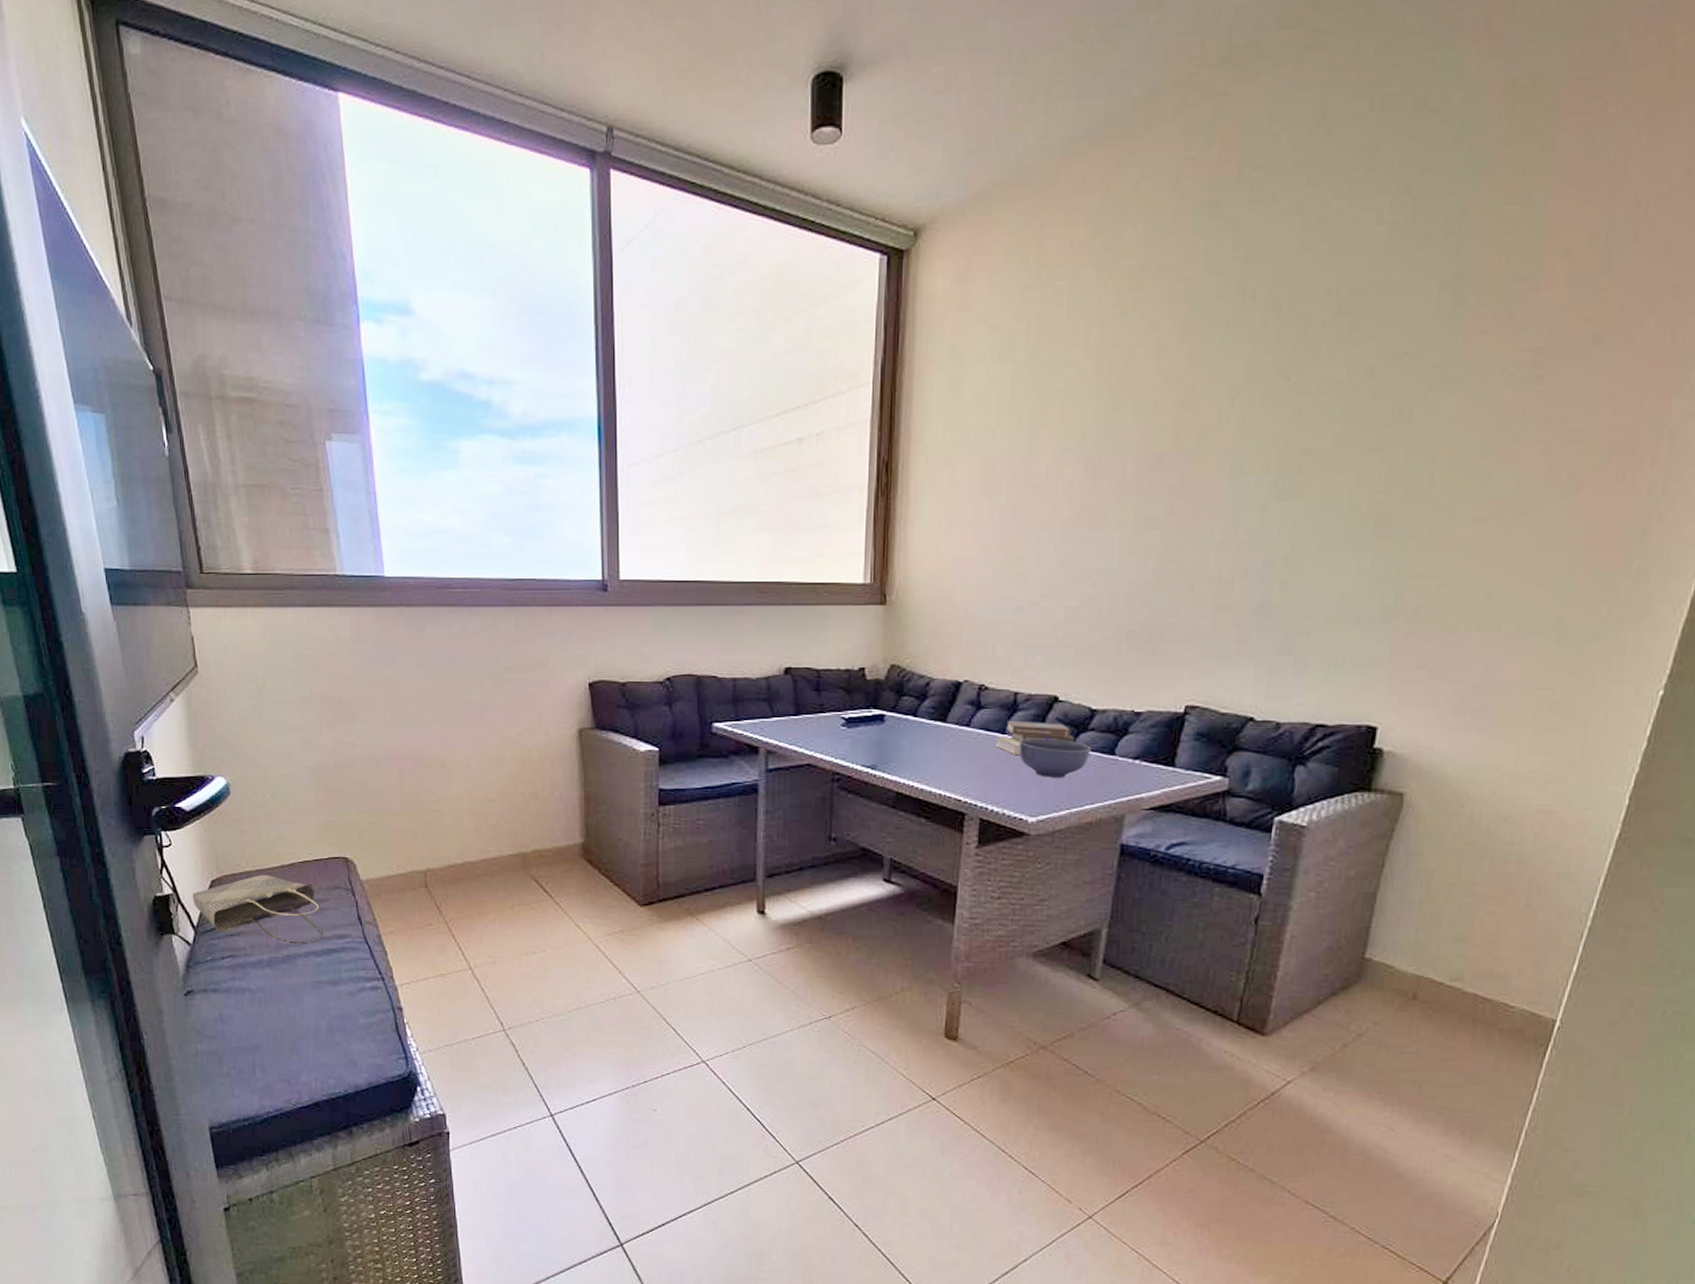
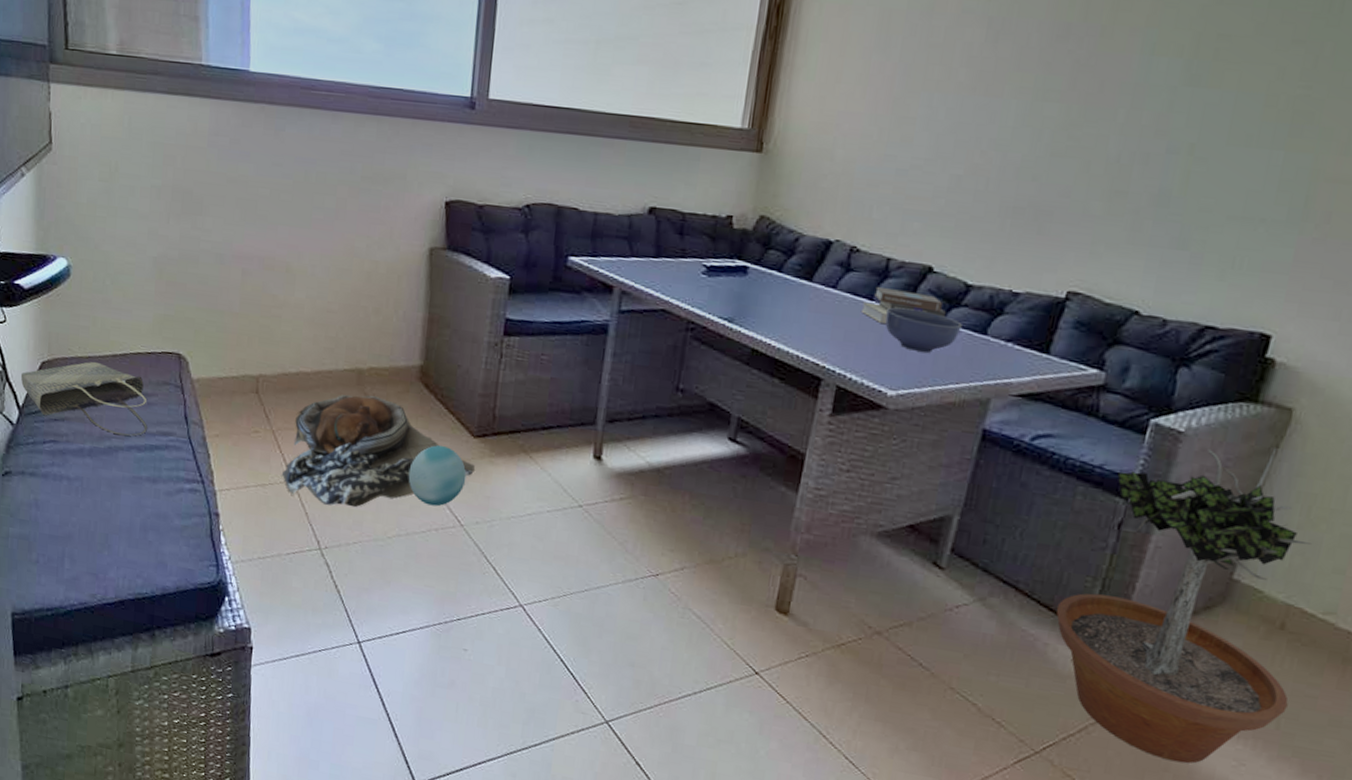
dog bed: none [459,877,645,987] -> present [281,394,475,508]
ball: none [582,918,638,976] -> present [408,445,467,507]
potted tree: none [1206,832,1433,1135] -> present [1056,448,1312,764]

